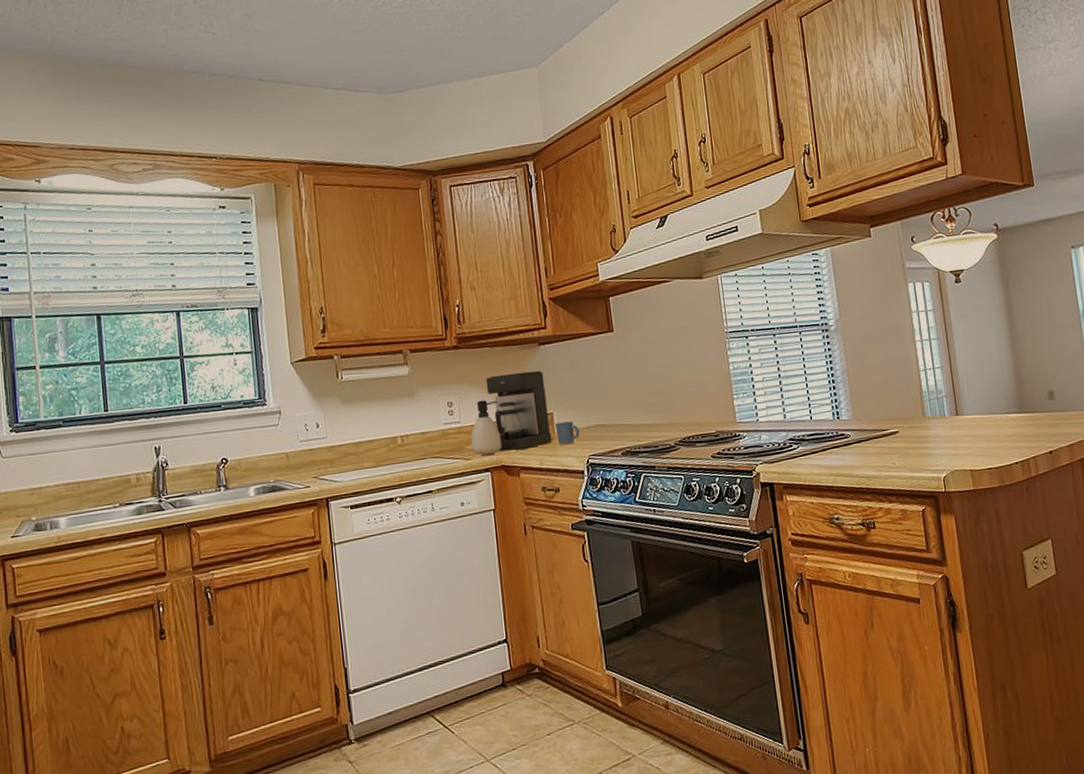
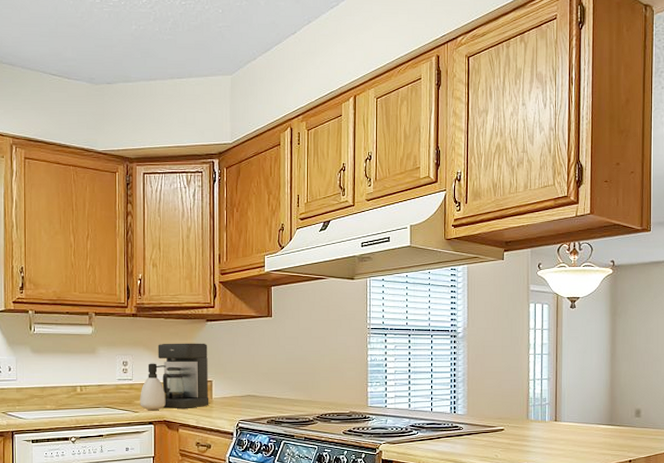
mug: present [556,421,580,446] -> none [214,389,234,409]

